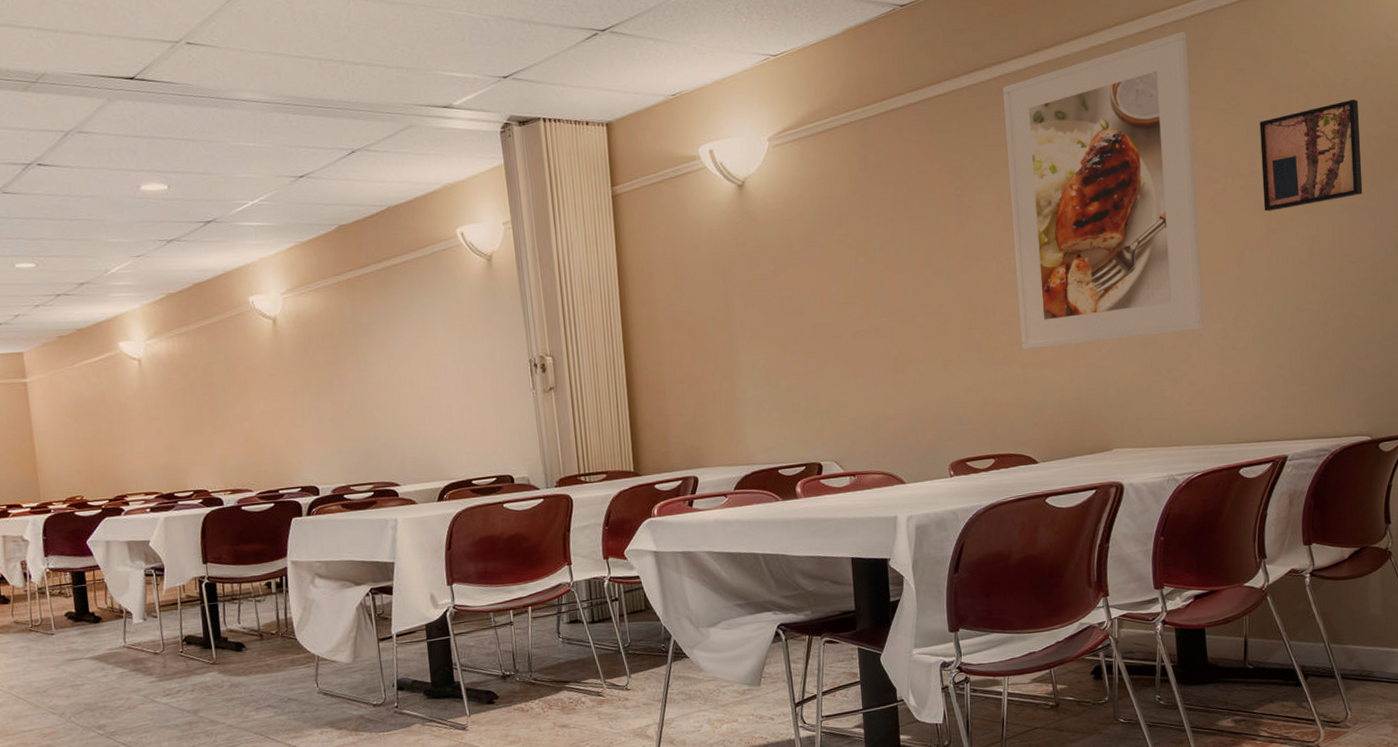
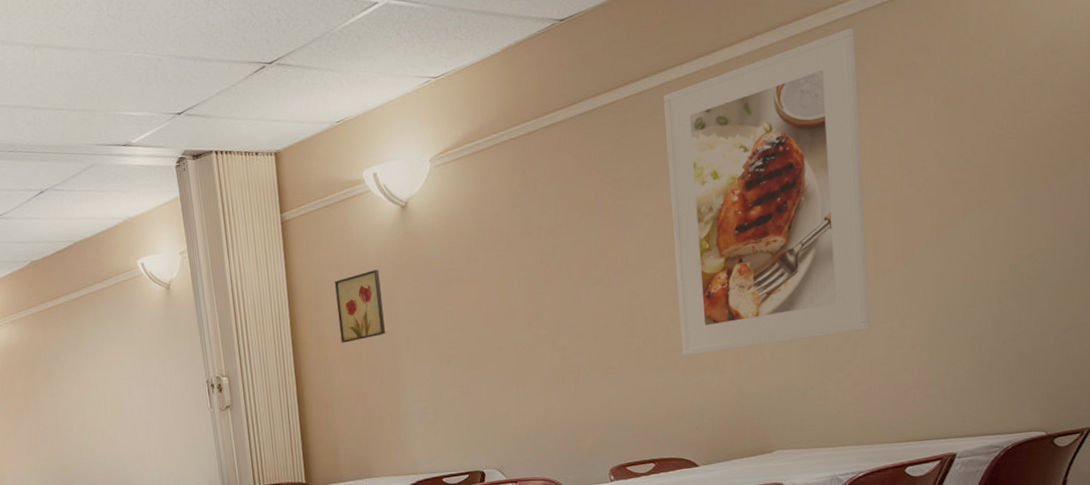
wall art: none [668,249,720,325] -> present [335,269,385,343]
wall art: present [1259,99,1363,212] -> none [931,87,1041,208]

